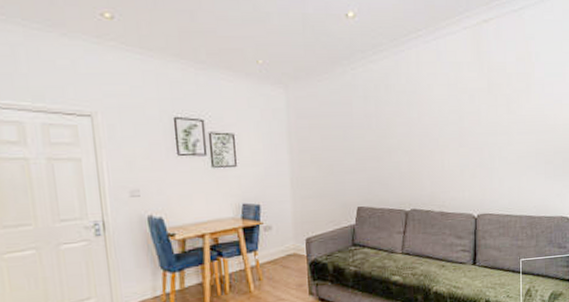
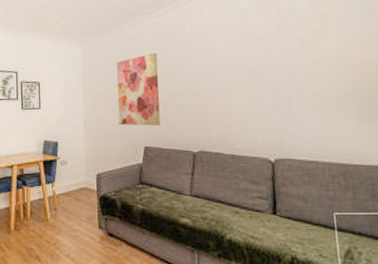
wall art: none [326,104,374,185] -> present [116,52,160,126]

